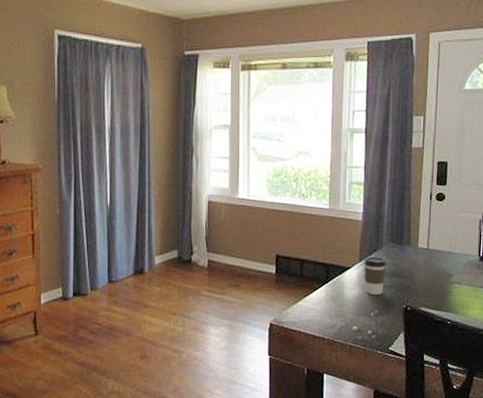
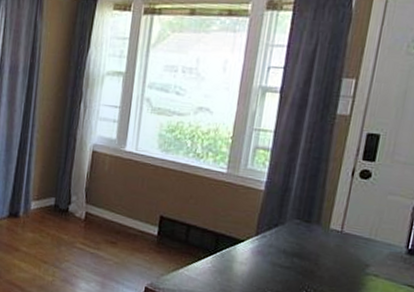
coffee cup: present [364,257,386,295] -> none [259,231,288,276]

